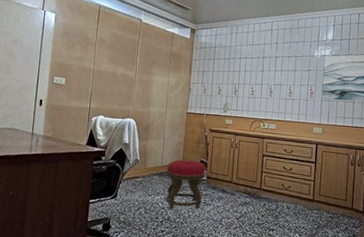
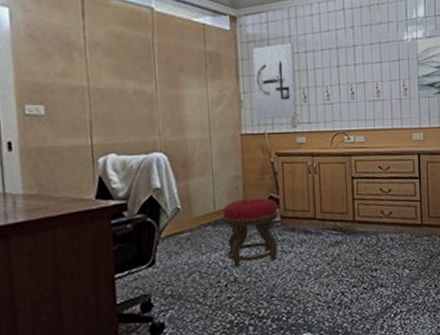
wall art: none [199,51,232,105] -> present [253,43,297,119]

